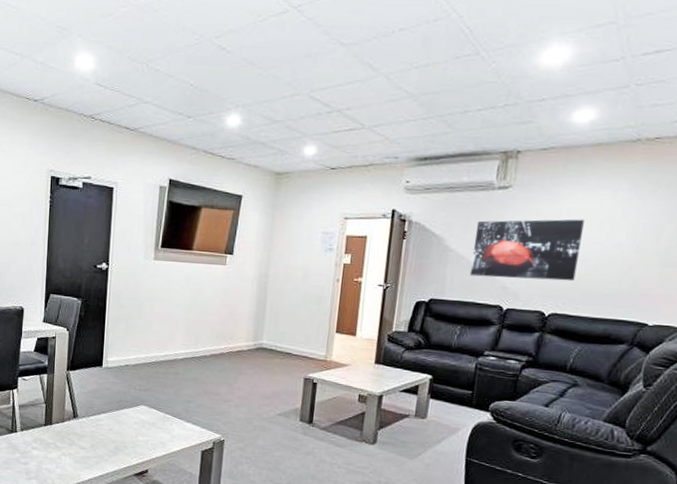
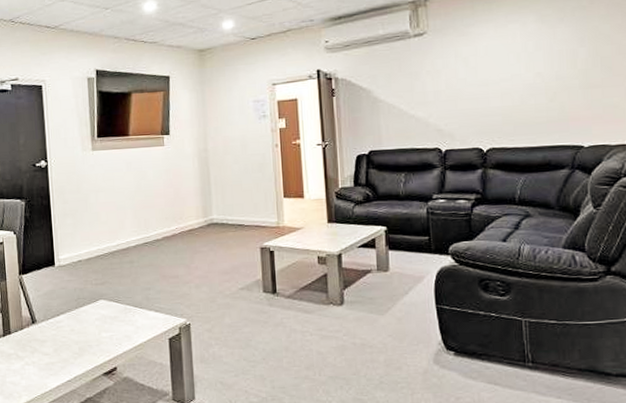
wall art: present [469,219,584,282] -> none [400,54,504,123]

